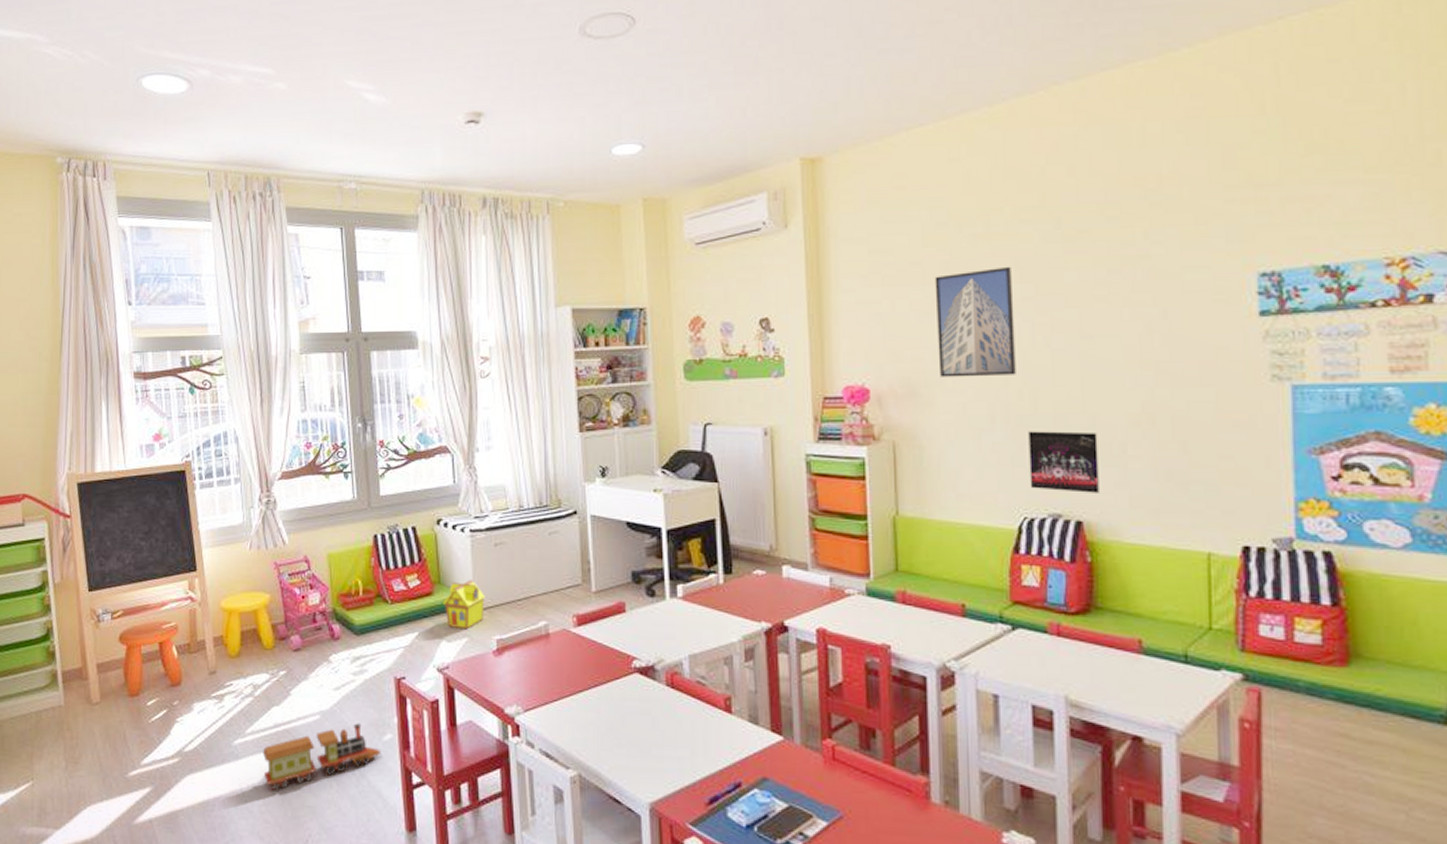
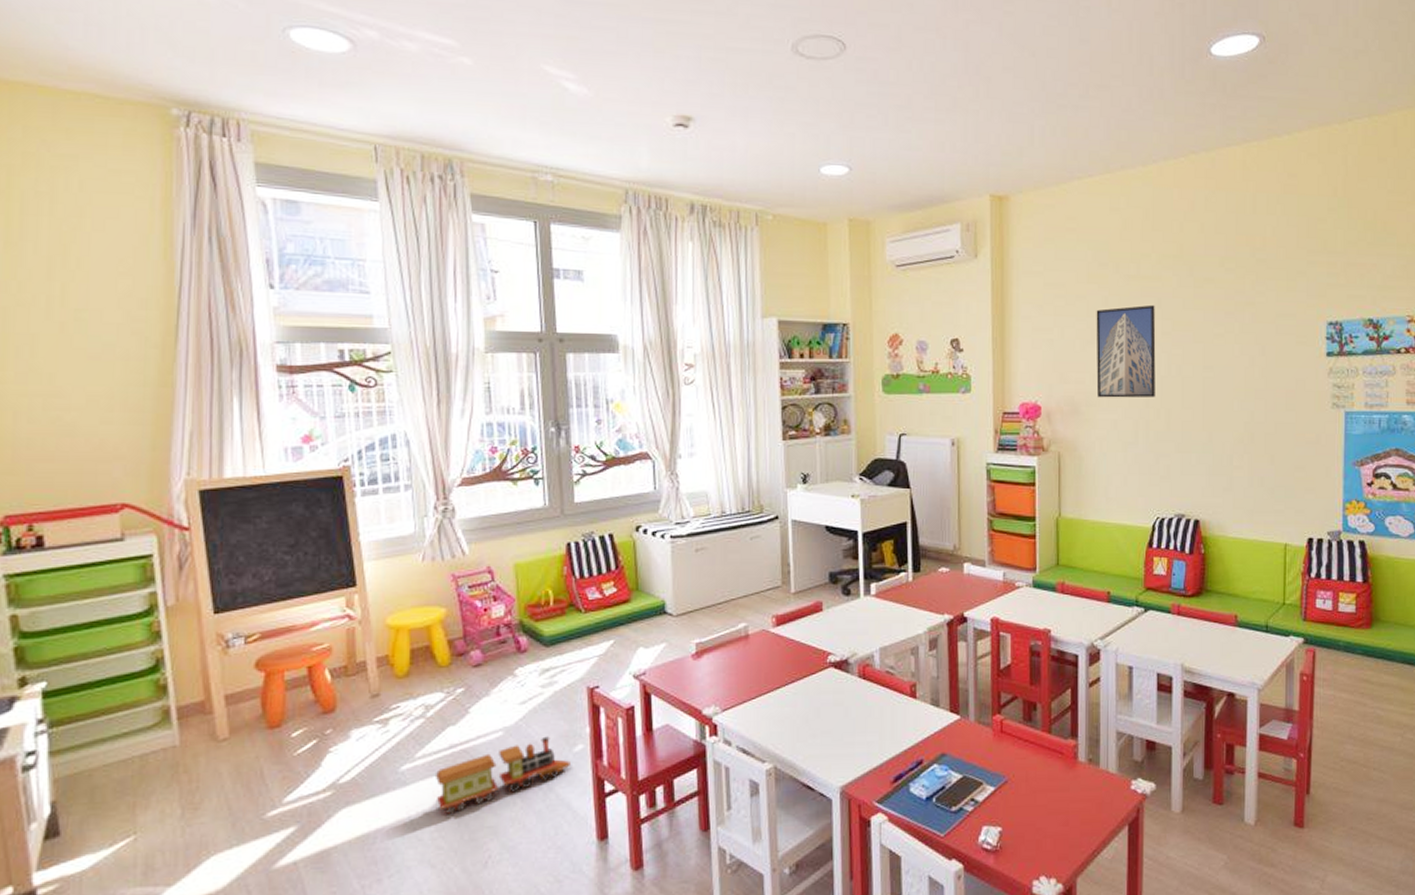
toy house: present [443,580,486,630] -> none [641,585,686,635]
album cover: present [1028,431,1099,493] -> none [1162,445,1213,497]

